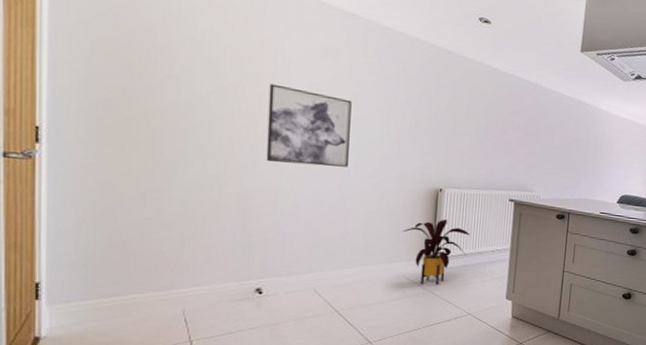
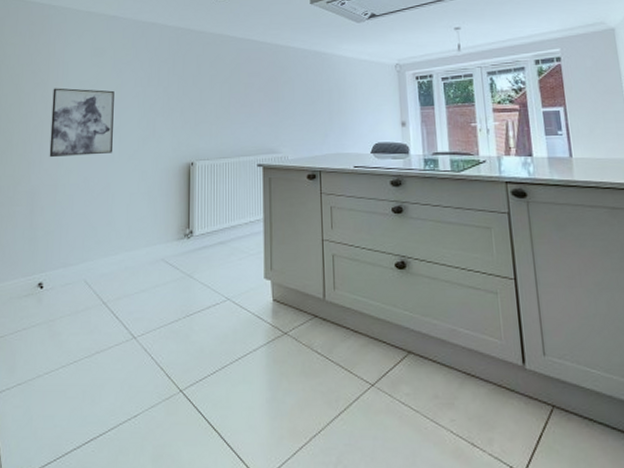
house plant: present [402,219,470,285] -> none [160,193,223,268]

